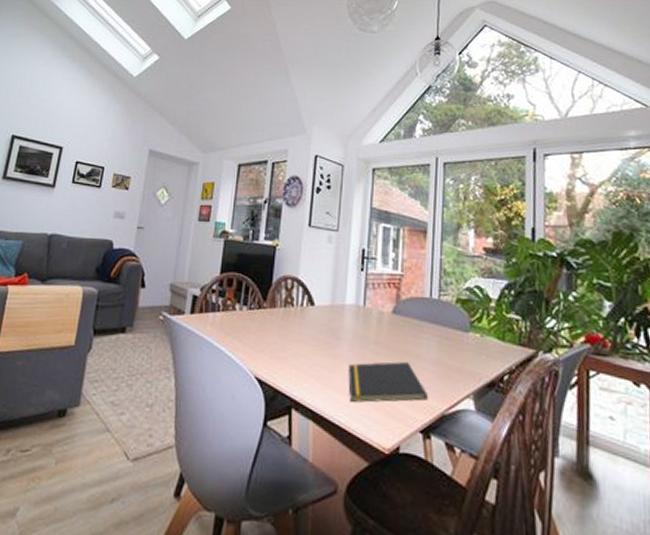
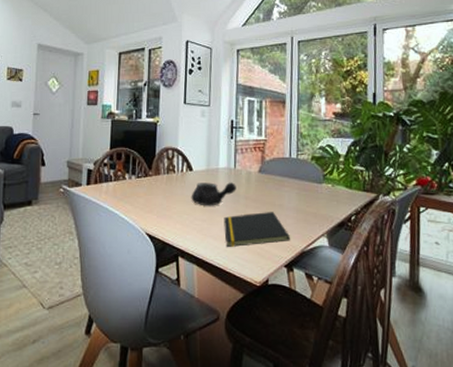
teapot: none [310,320,365,350] -> present [191,182,236,206]

